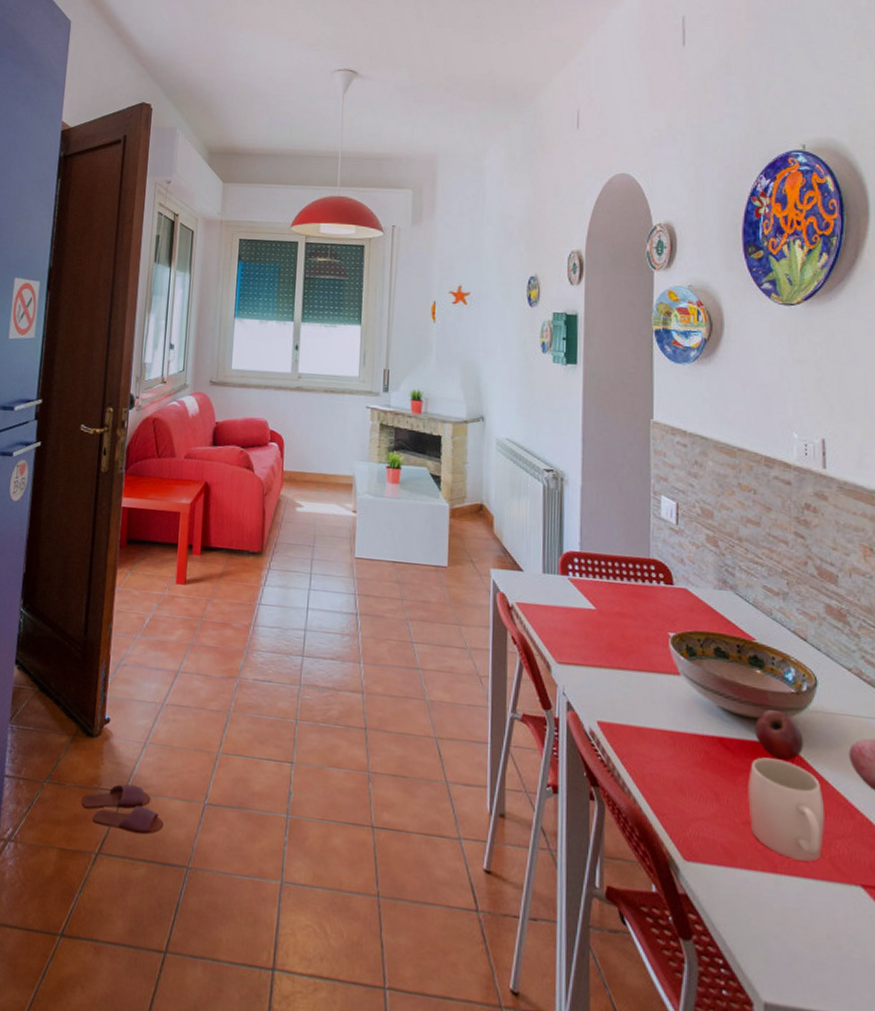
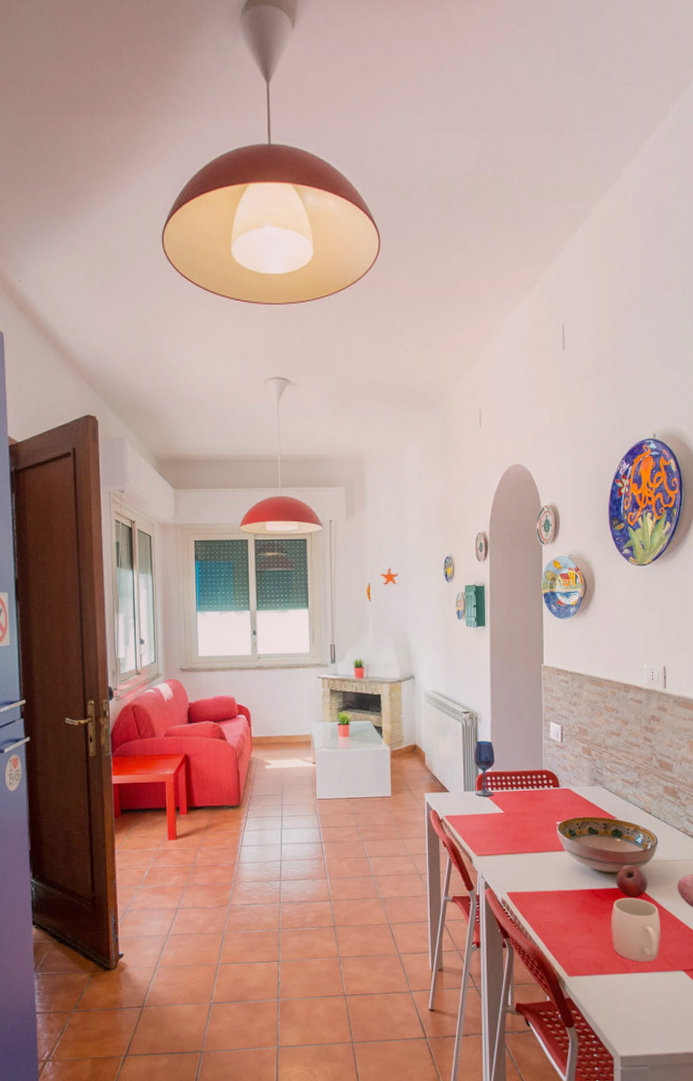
slippers: present [81,784,165,835] -> none [106,1000,179,1036]
wineglass: none [556,509,585,585] -> present [473,740,495,797]

